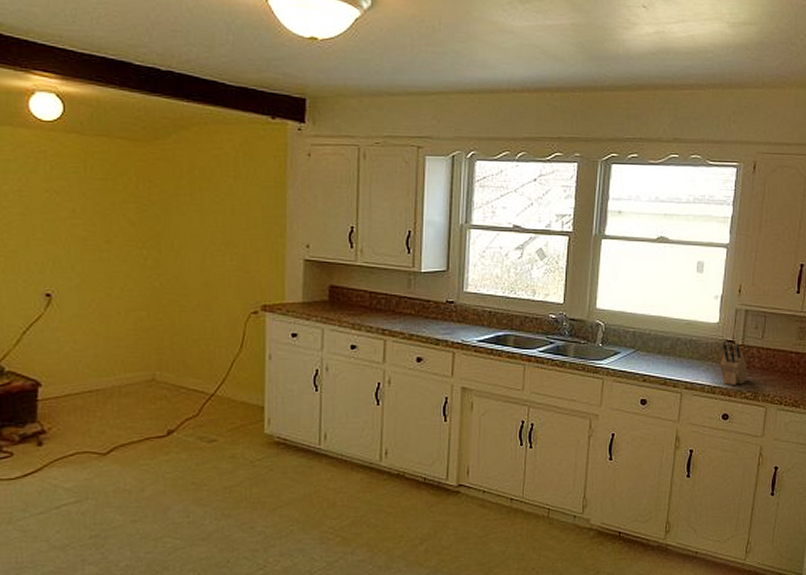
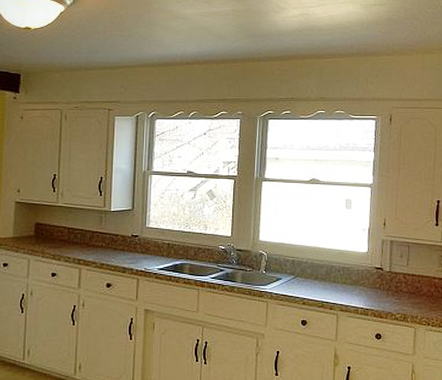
knife block: present [720,342,749,385] -> none [371,269,397,307]

